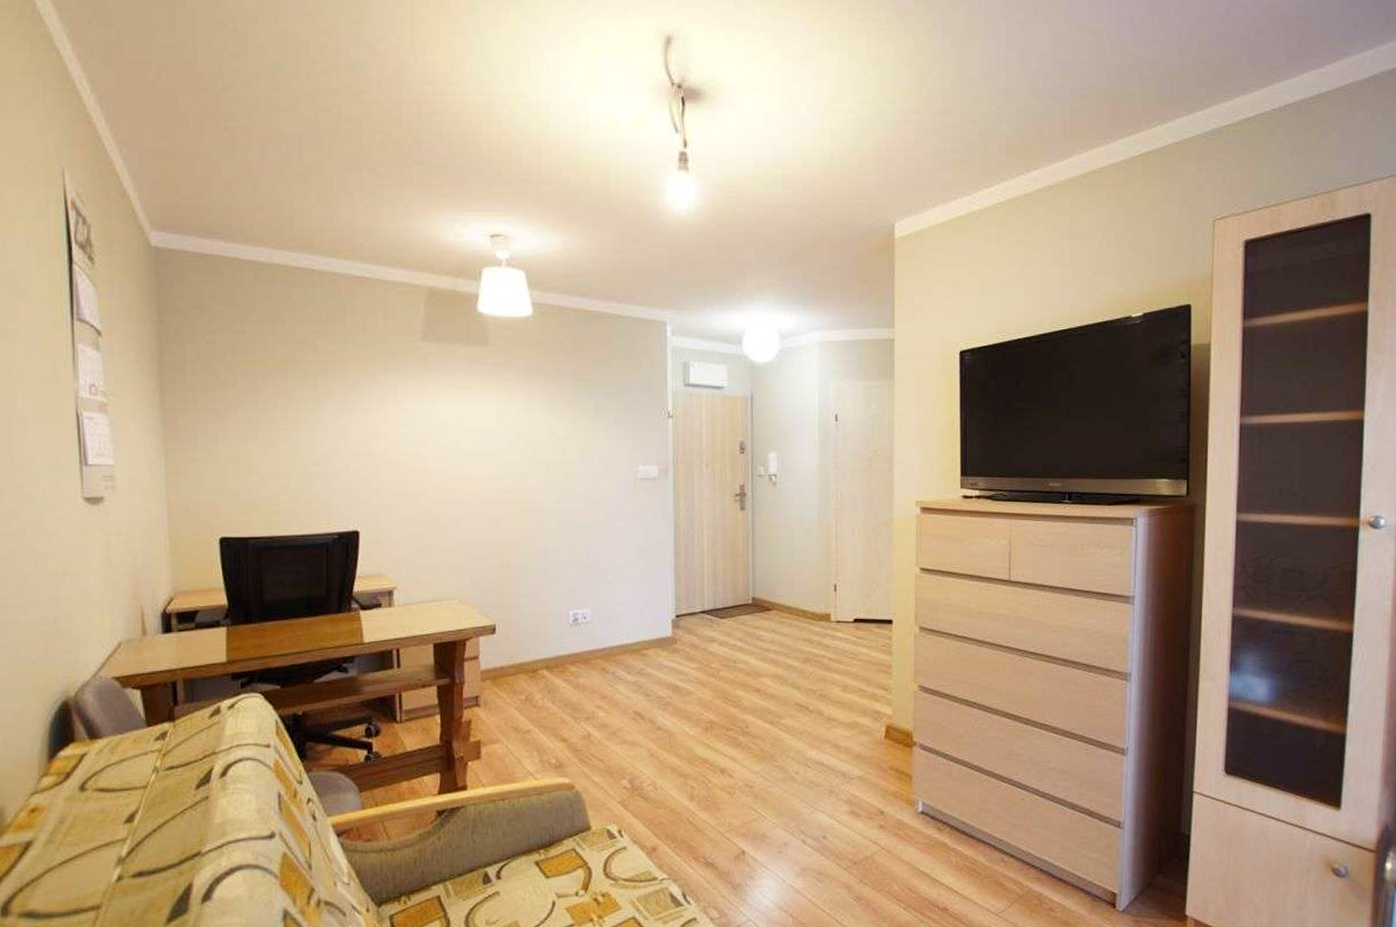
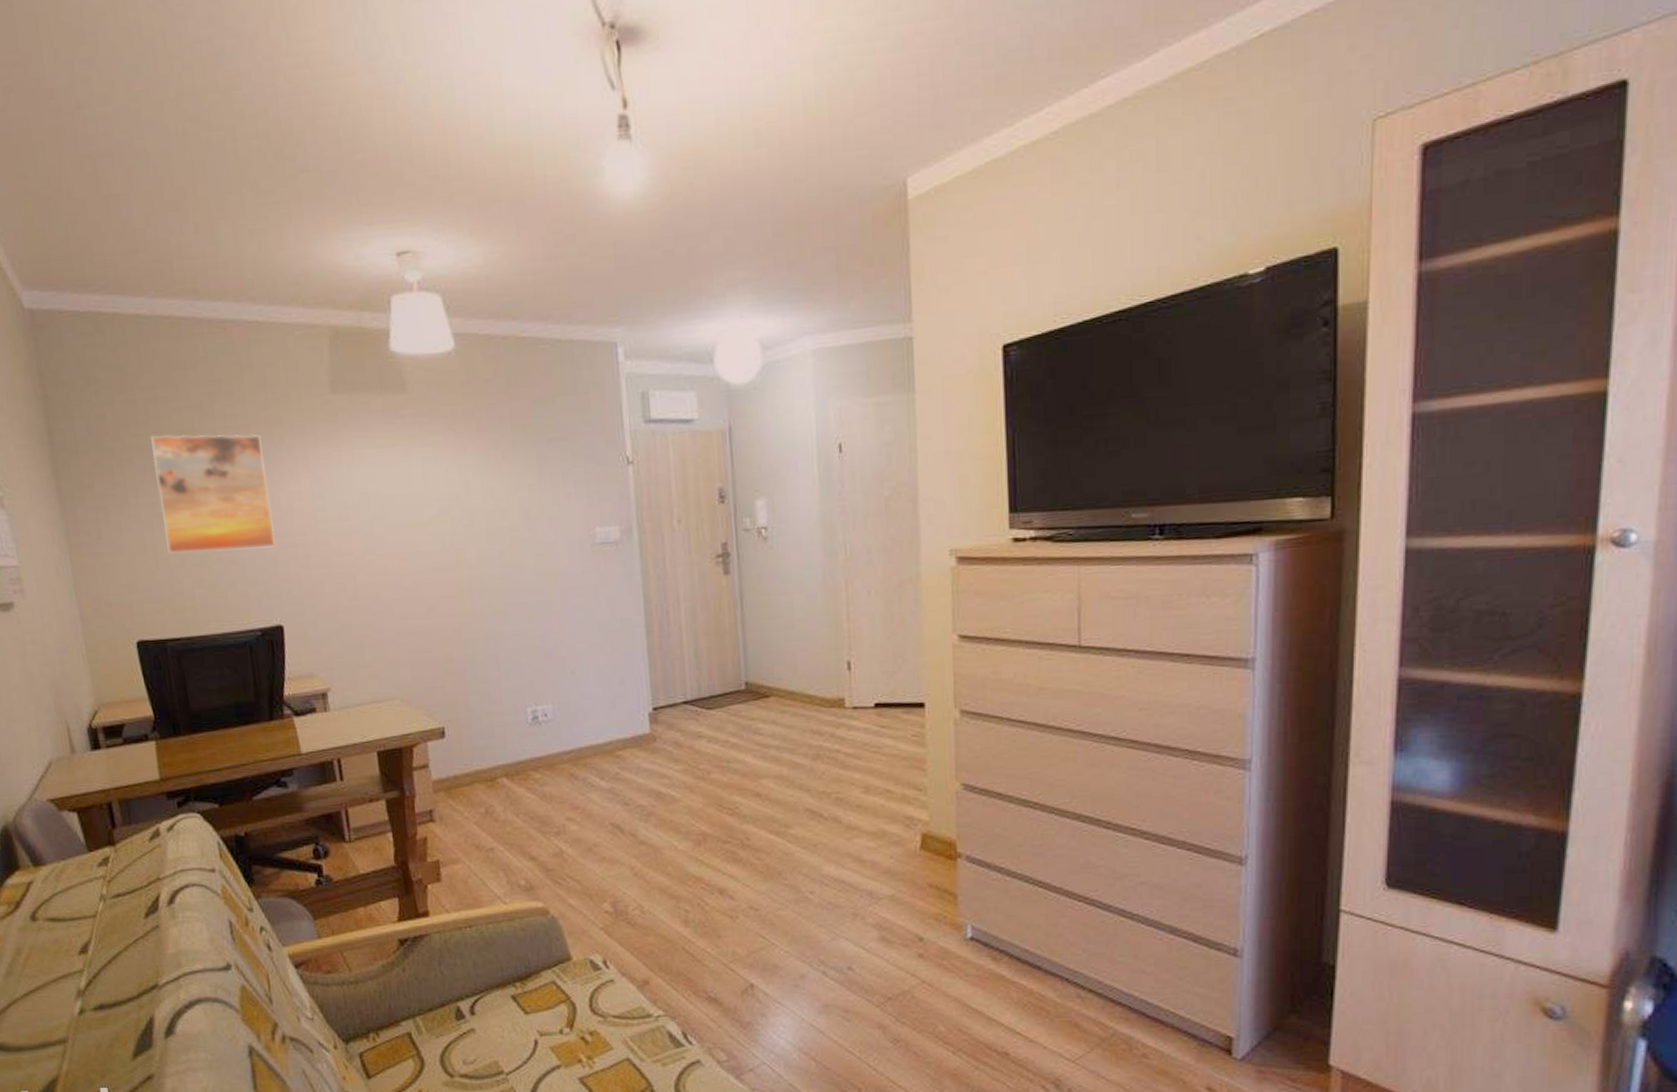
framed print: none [255,362,361,464] -> present [151,434,276,554]

